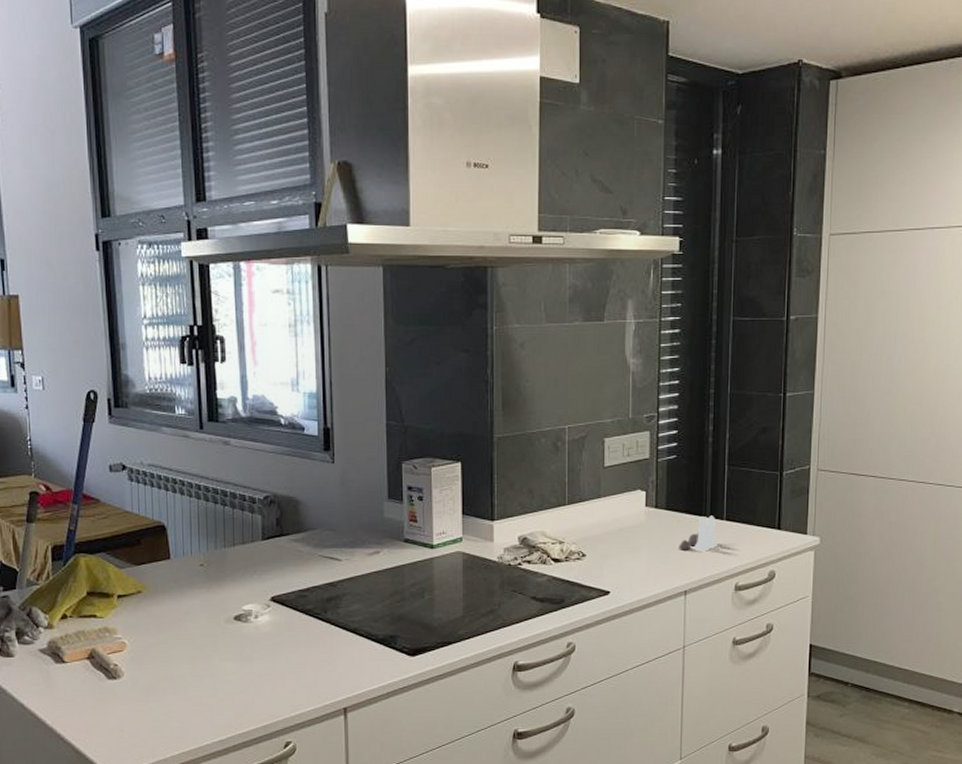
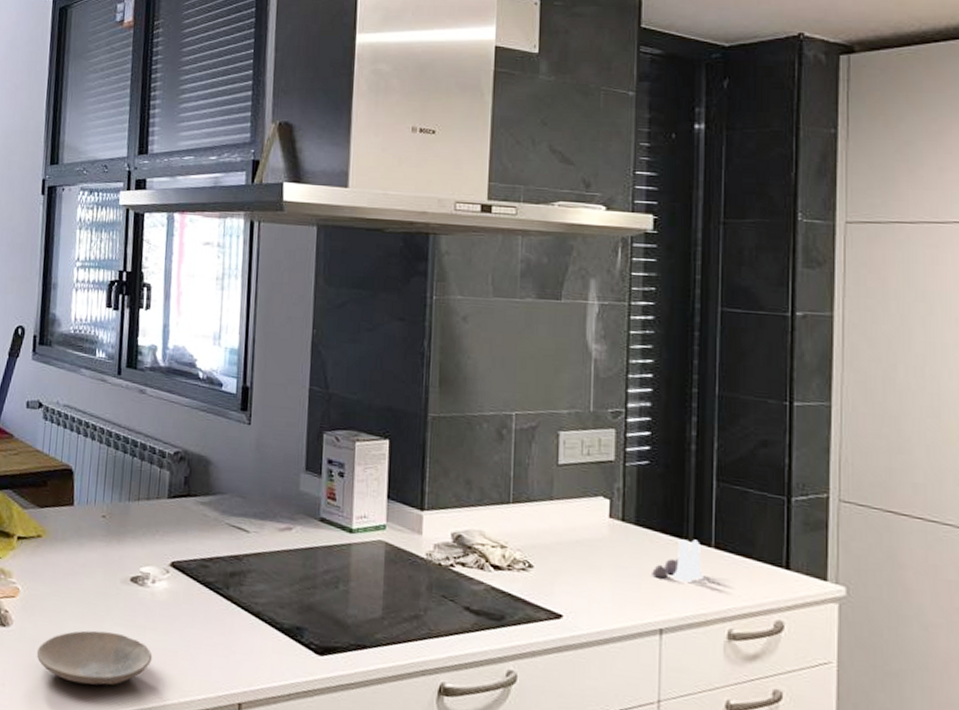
plate: none [150,668,262,717] -> present [36,630,153,686]

